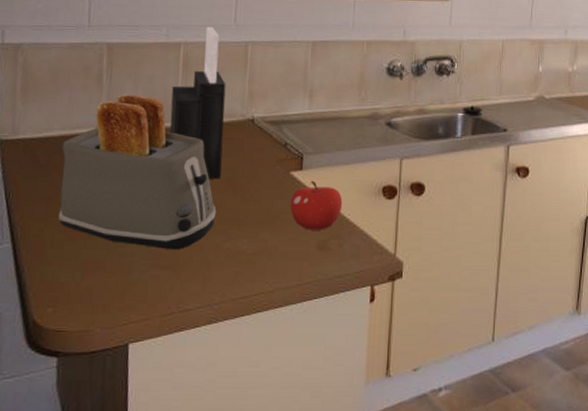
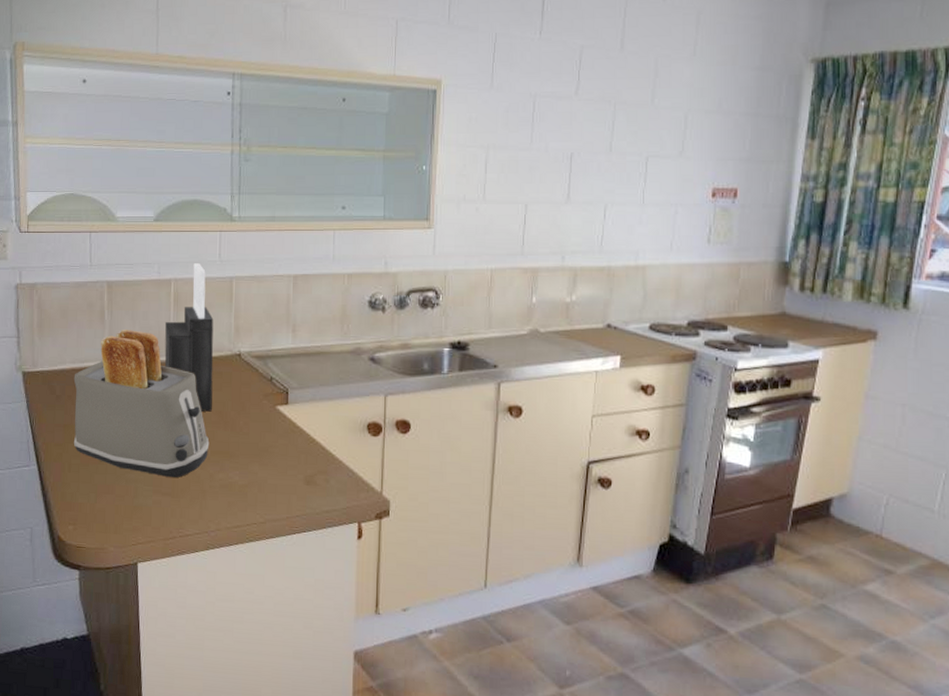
fruit: present [290,180,343,230] -> none [277,415,328,465]

